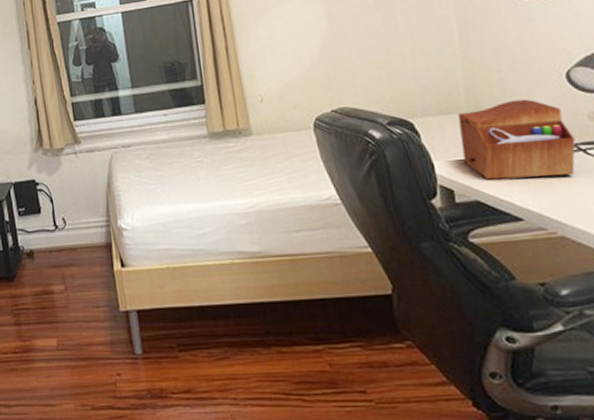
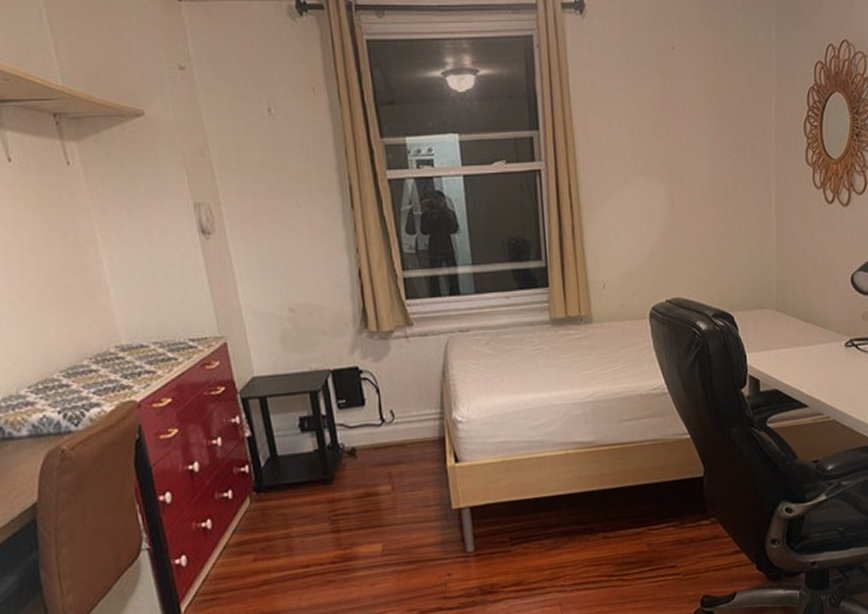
sewing box: present [457,99,576,180] -> none [769,298,851,371]

